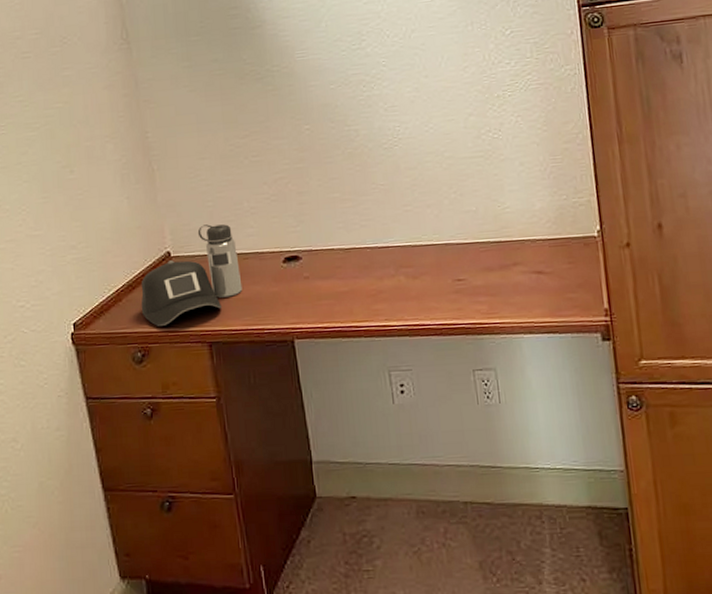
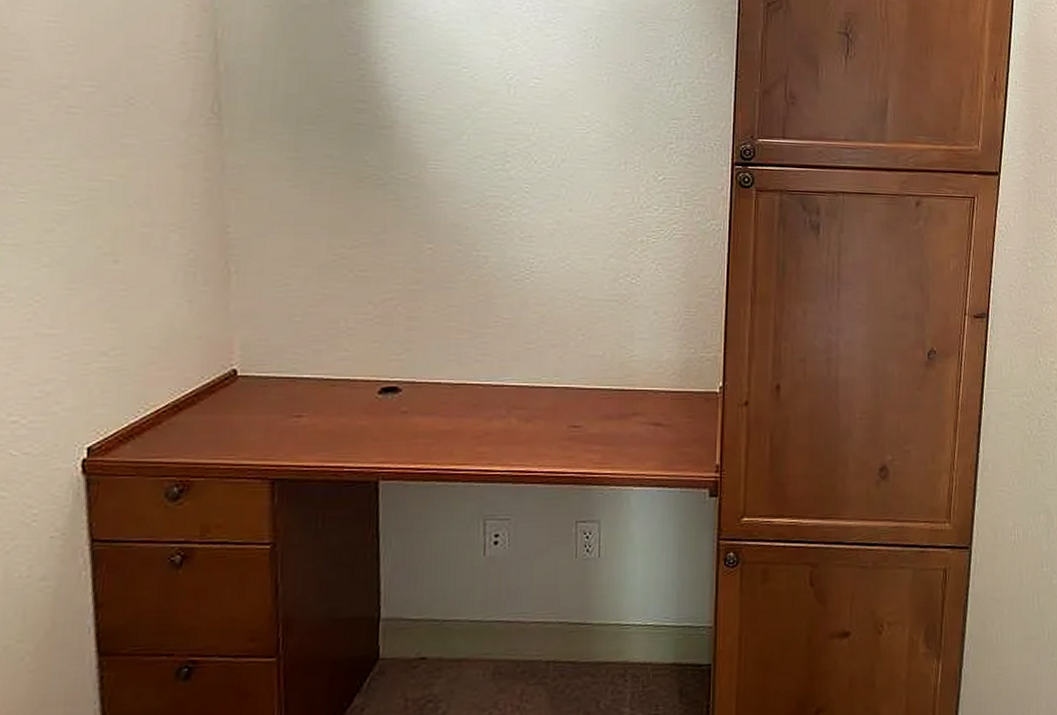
water bottle: present [141,224,243,326] -> none [186,342,325,457]

